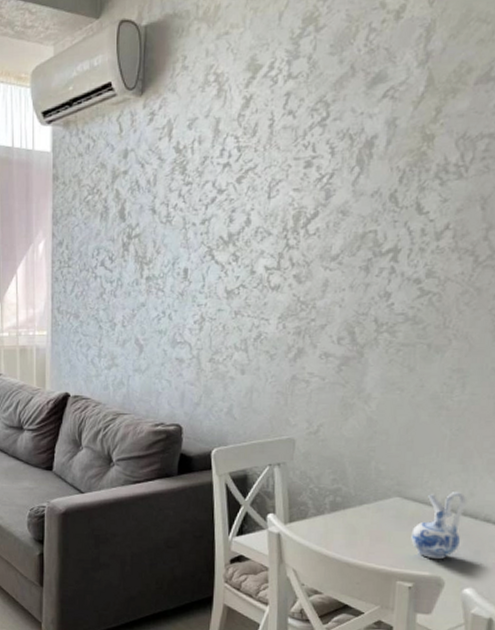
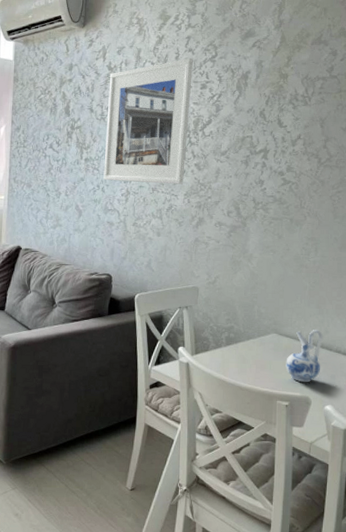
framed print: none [170,124,294,305] -> present [103,57,193,184]

